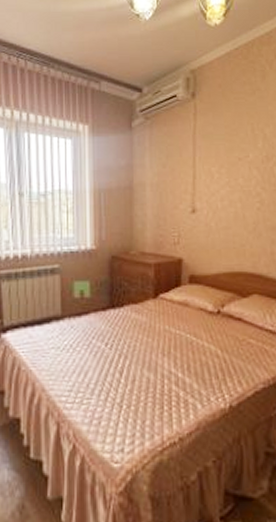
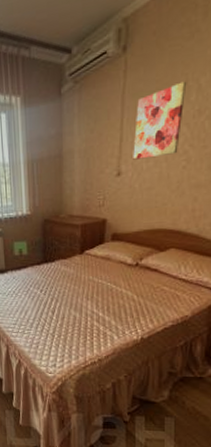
wall art: none [207,130,254,198] -> present [133,81,187,160]

